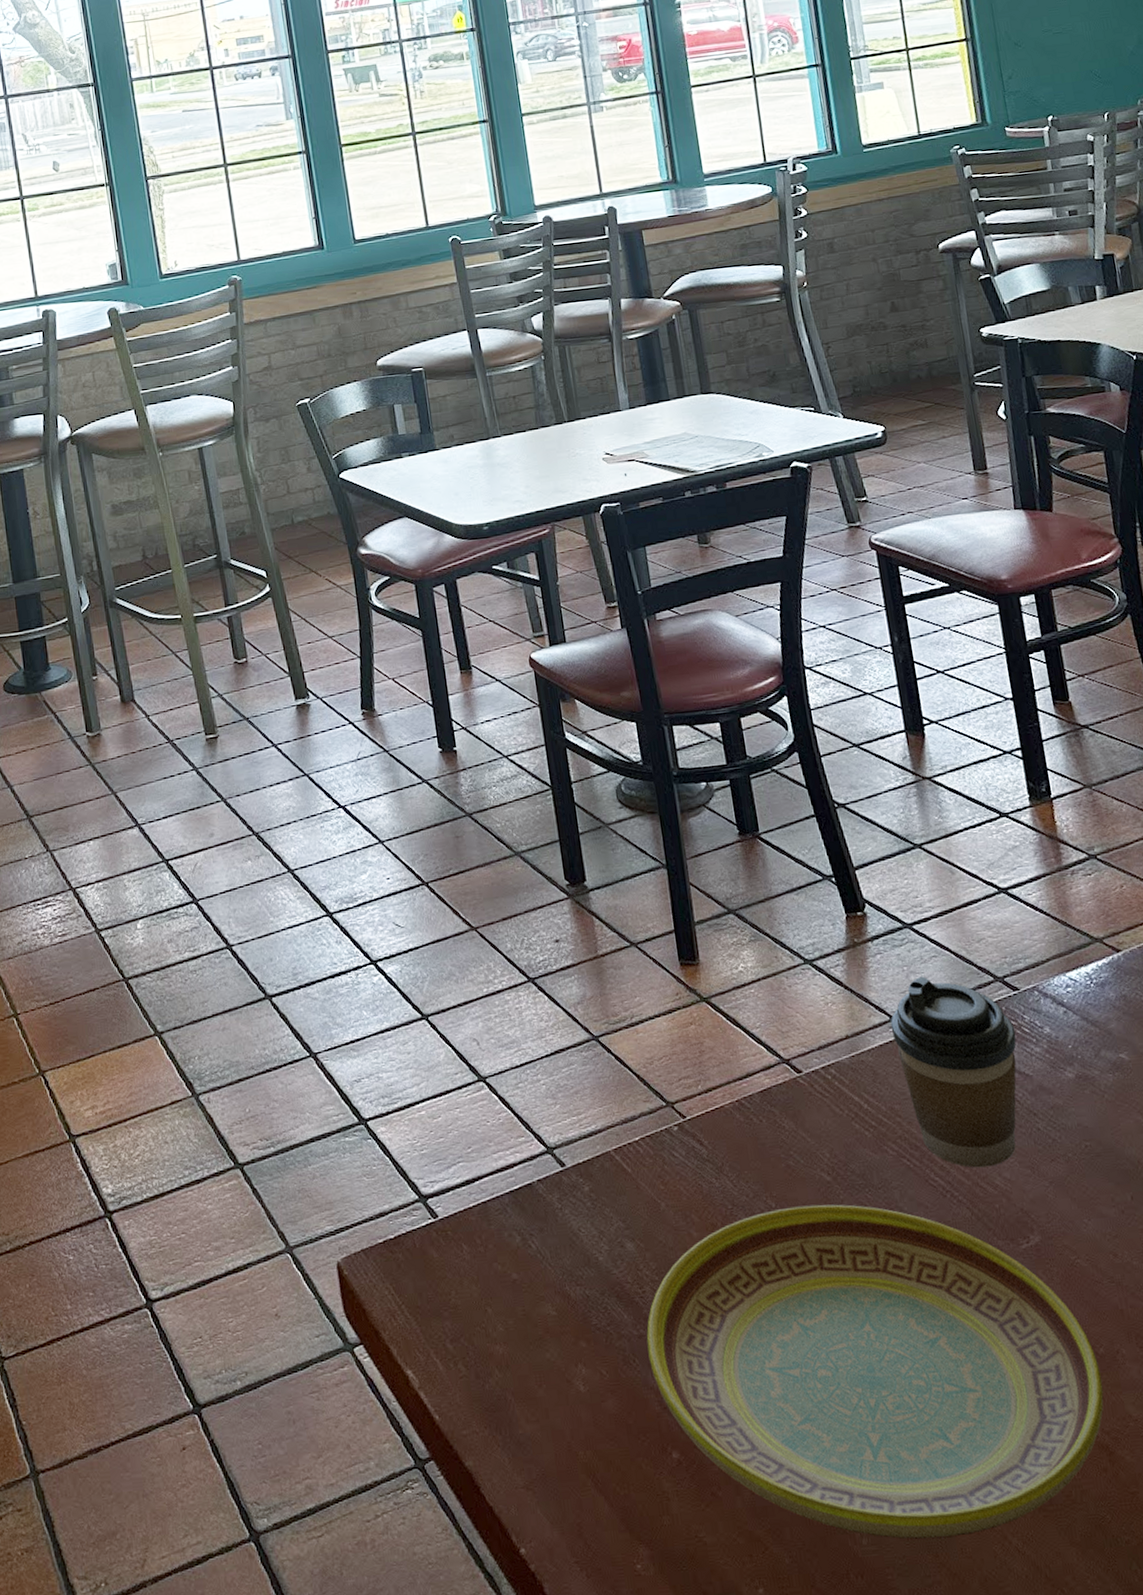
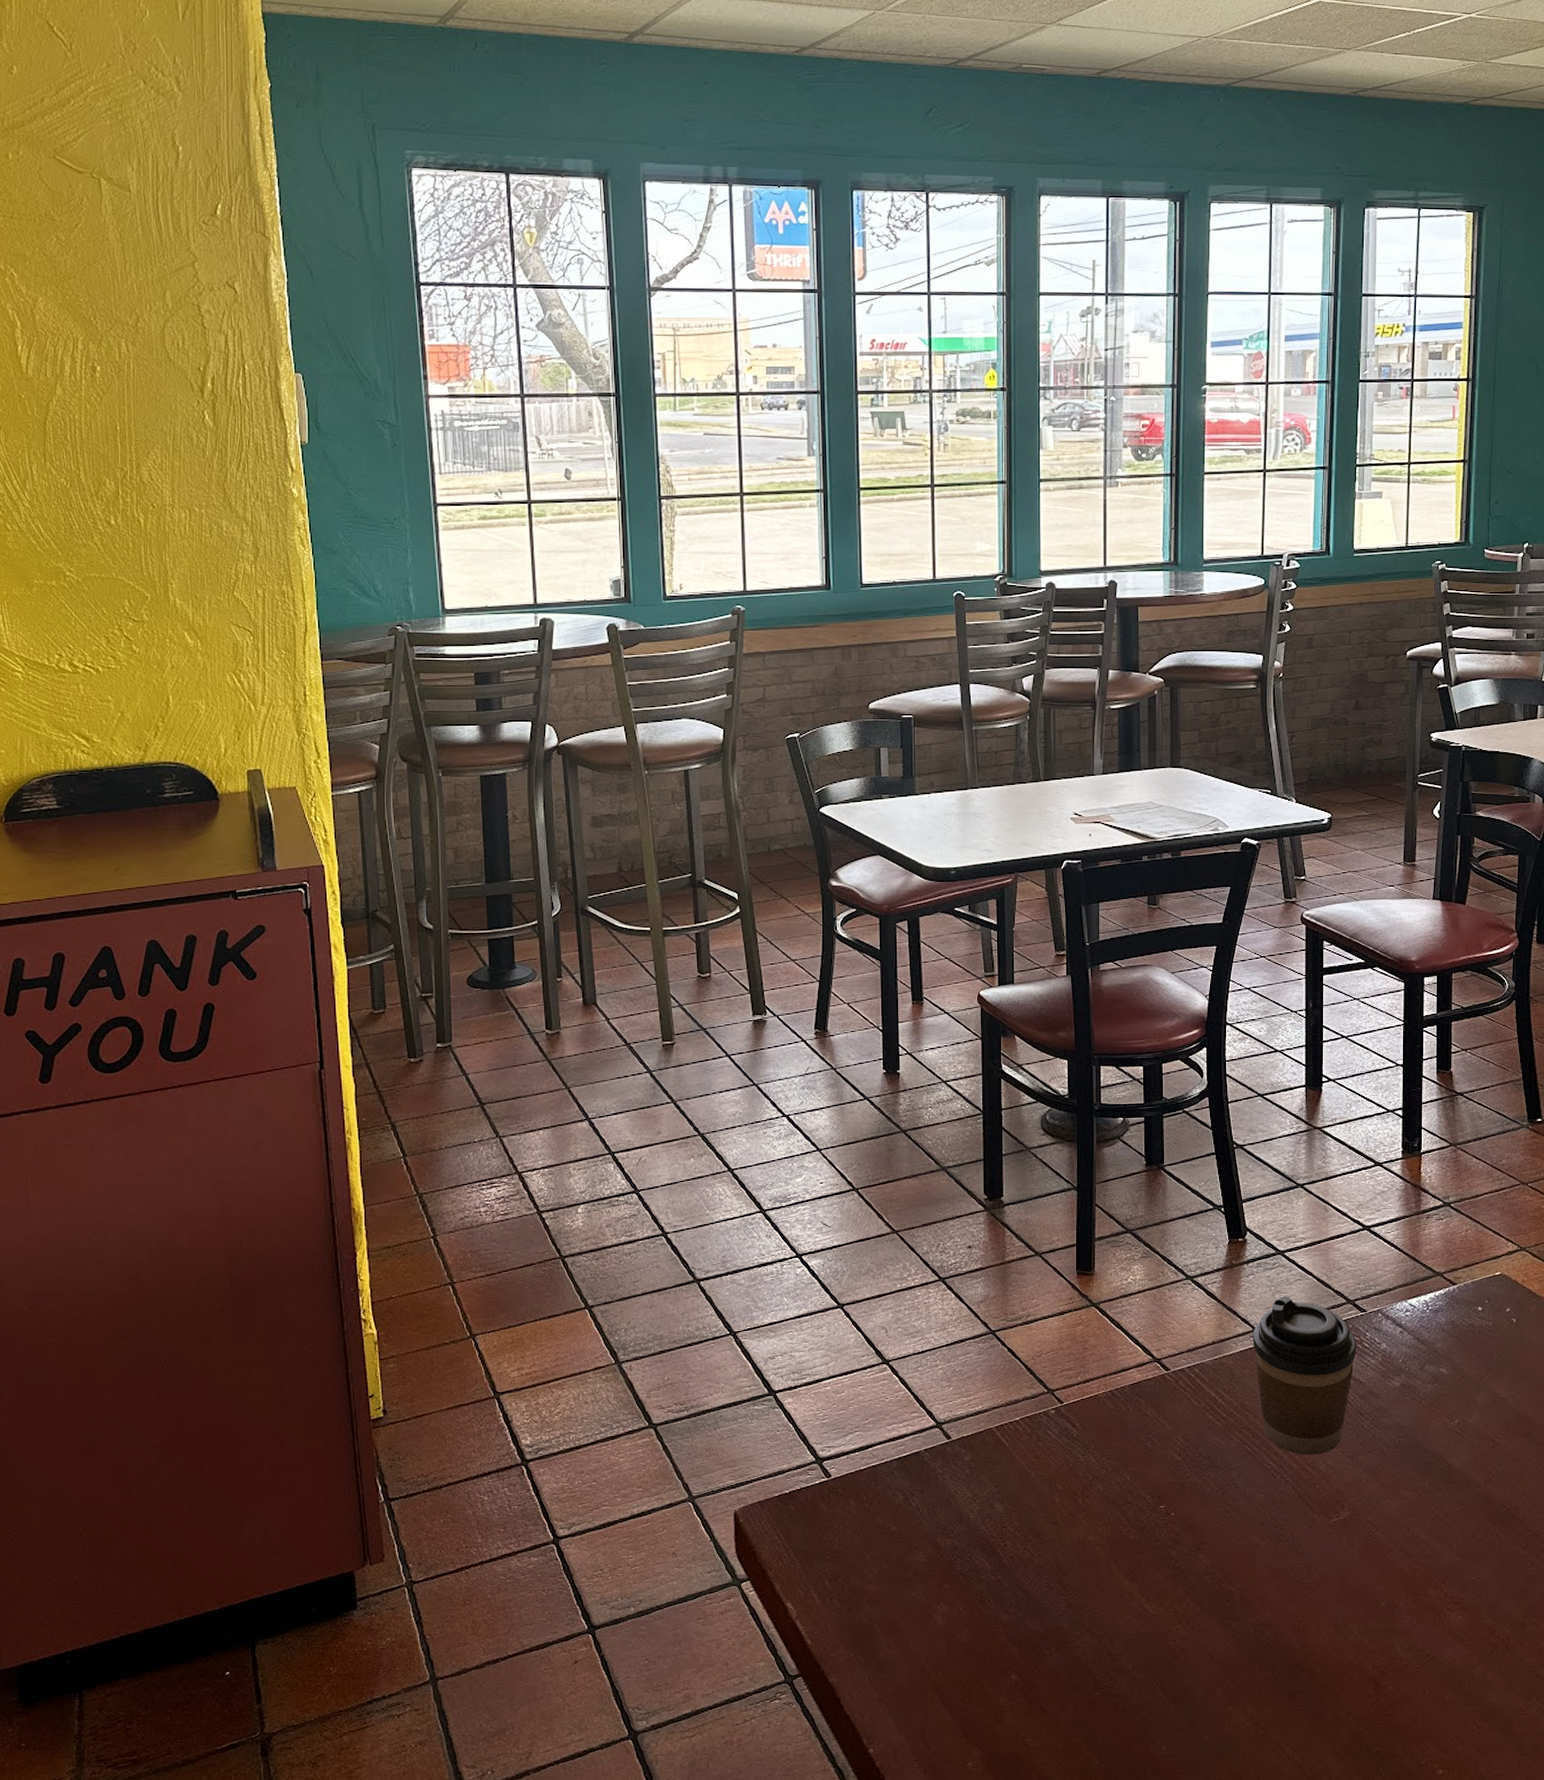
plate: present [646,1204,1104,1540] -> none [1002,1479,1380,1747]

